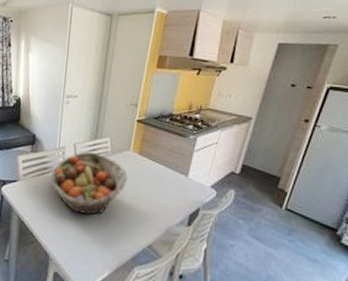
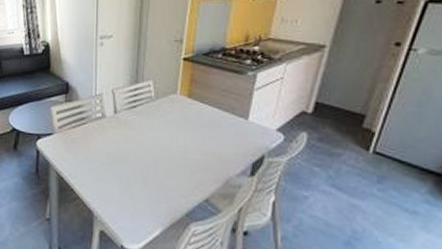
fruit basket: present [50,151,128,215] -> none [88,97,176,167]

